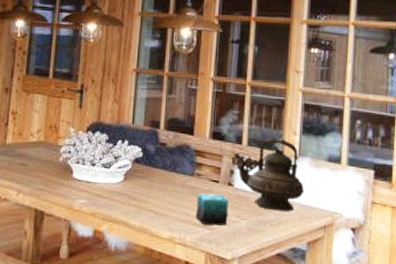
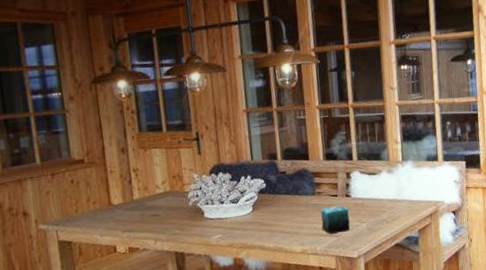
teapot: present [233,137,304,212] -> none [346,148,411,211]

